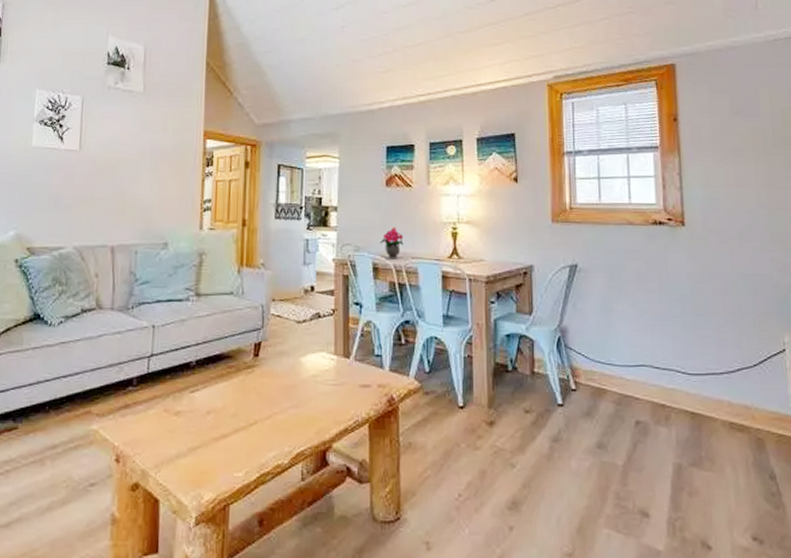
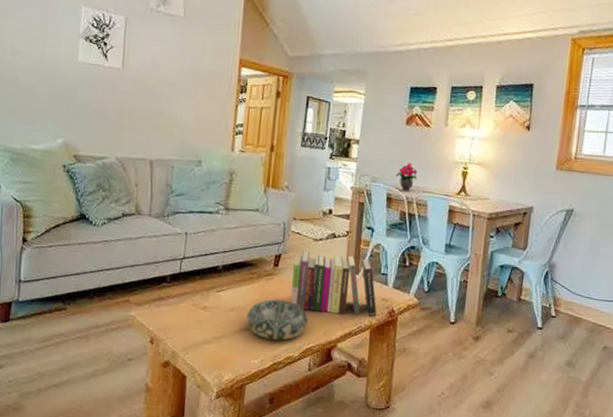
decorative bowl: none [226,396,297,447] -> present [246,299,309,341]
books: none [274,336,375,409] -> present [290,251,377,318]

